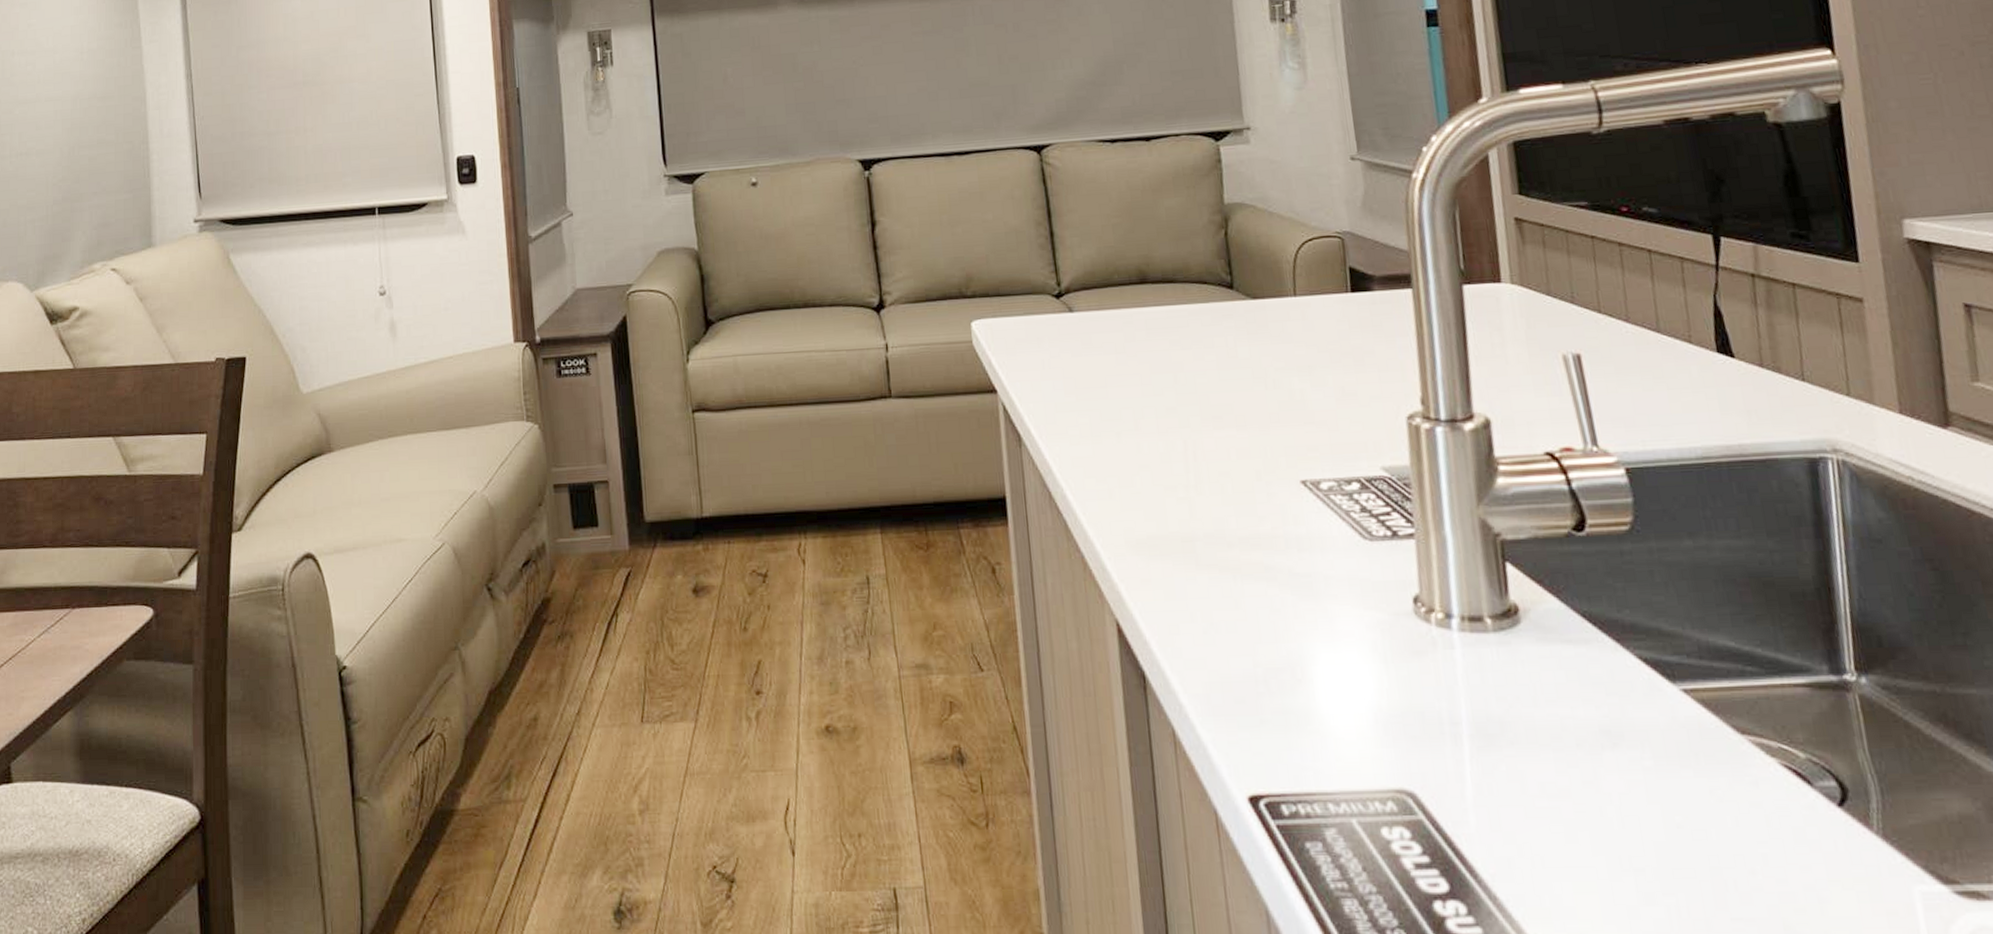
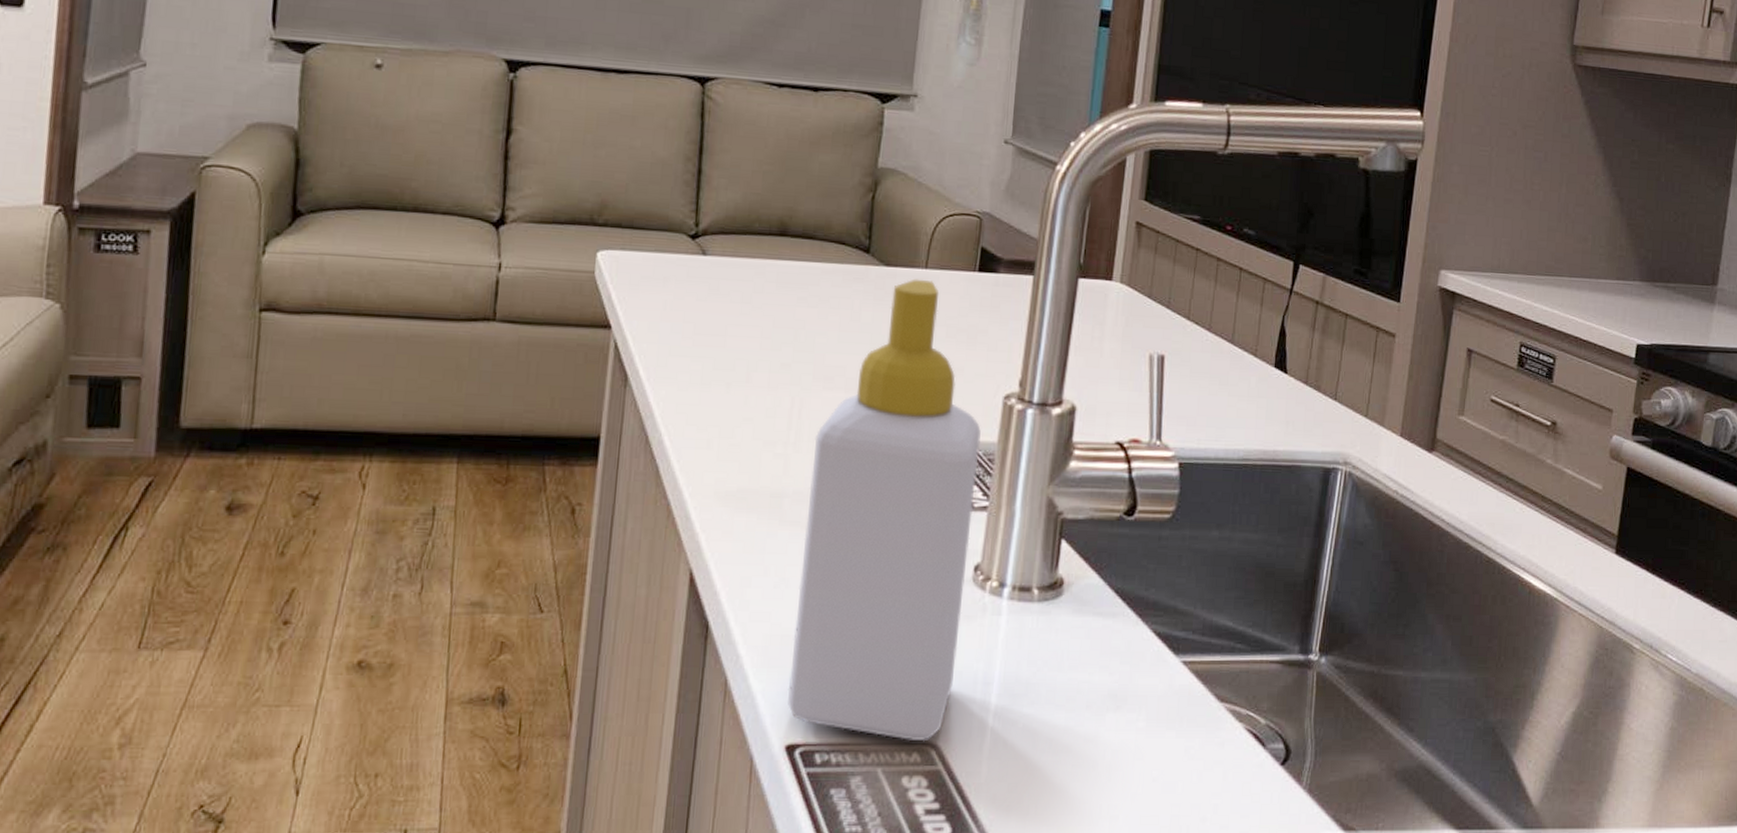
soap bottle: none [1215,307,1417,789] -> present [787,279,981,742]

